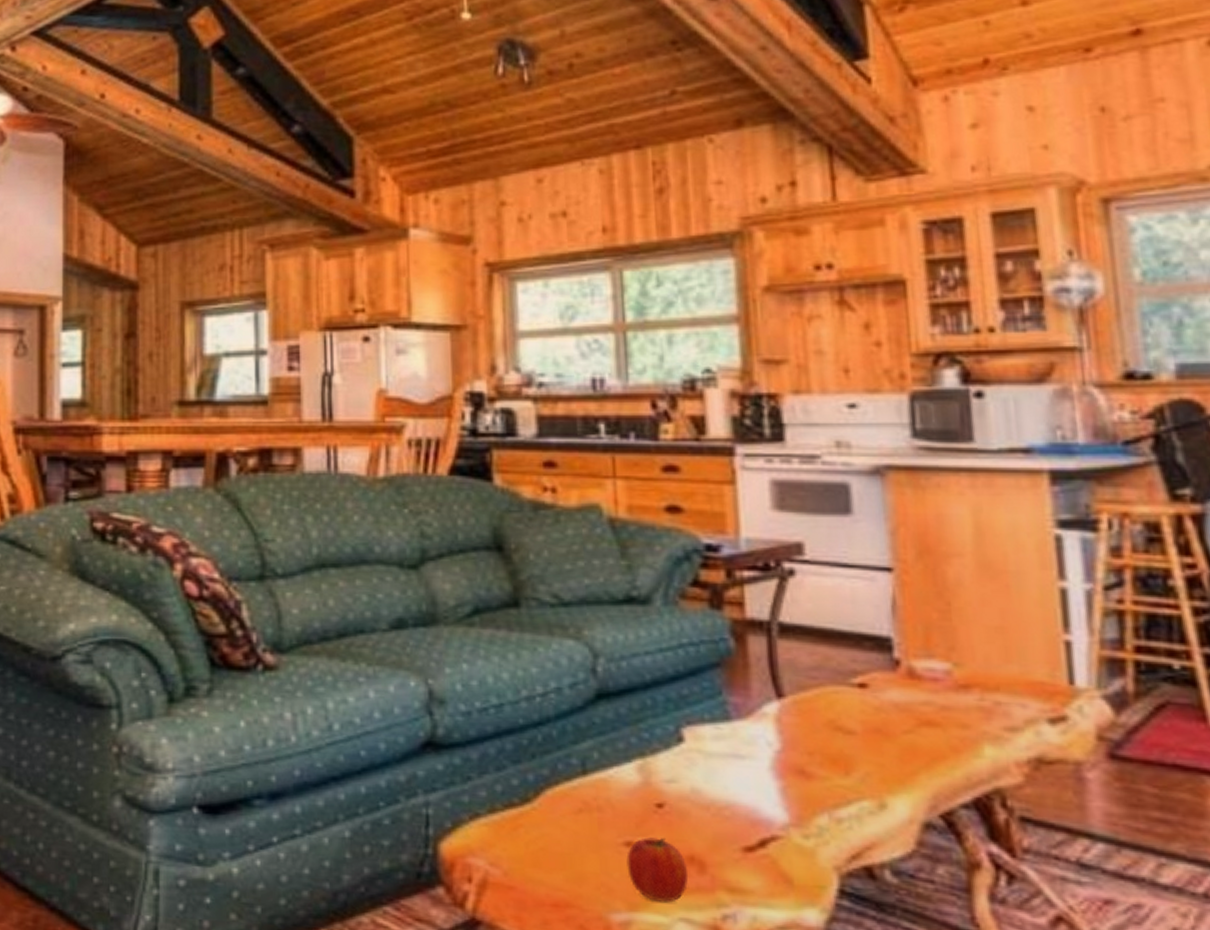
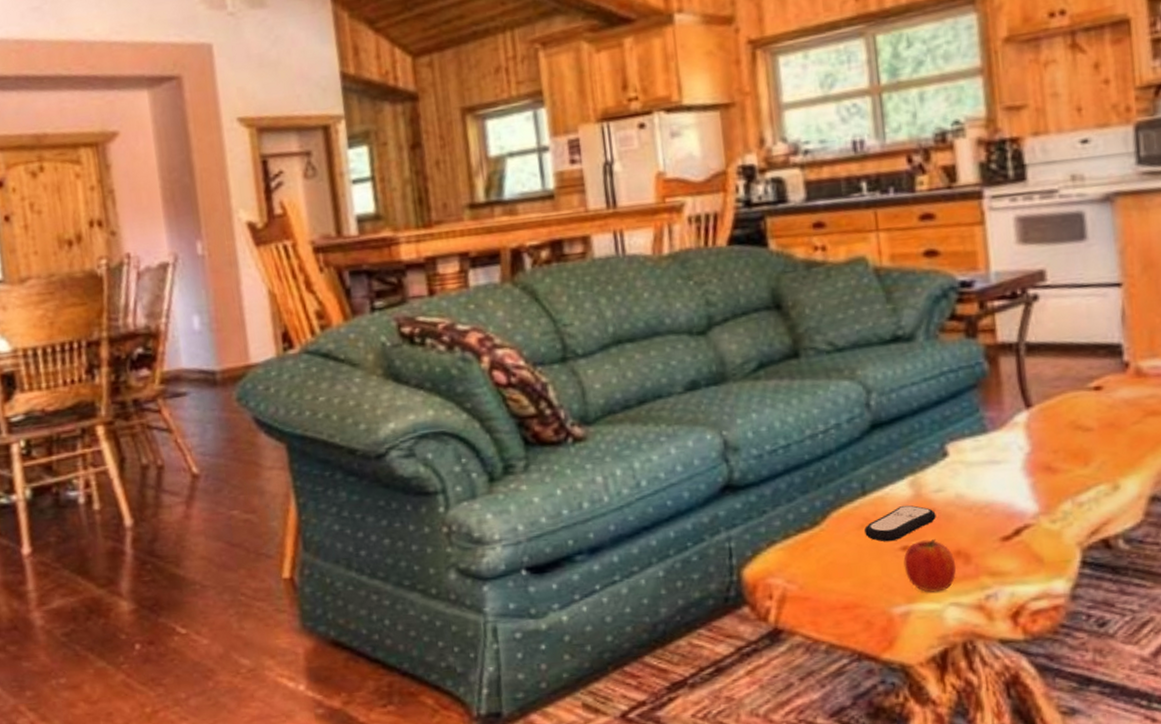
remote control: none [583,792,667,834] -> present [864,505,936,542]

